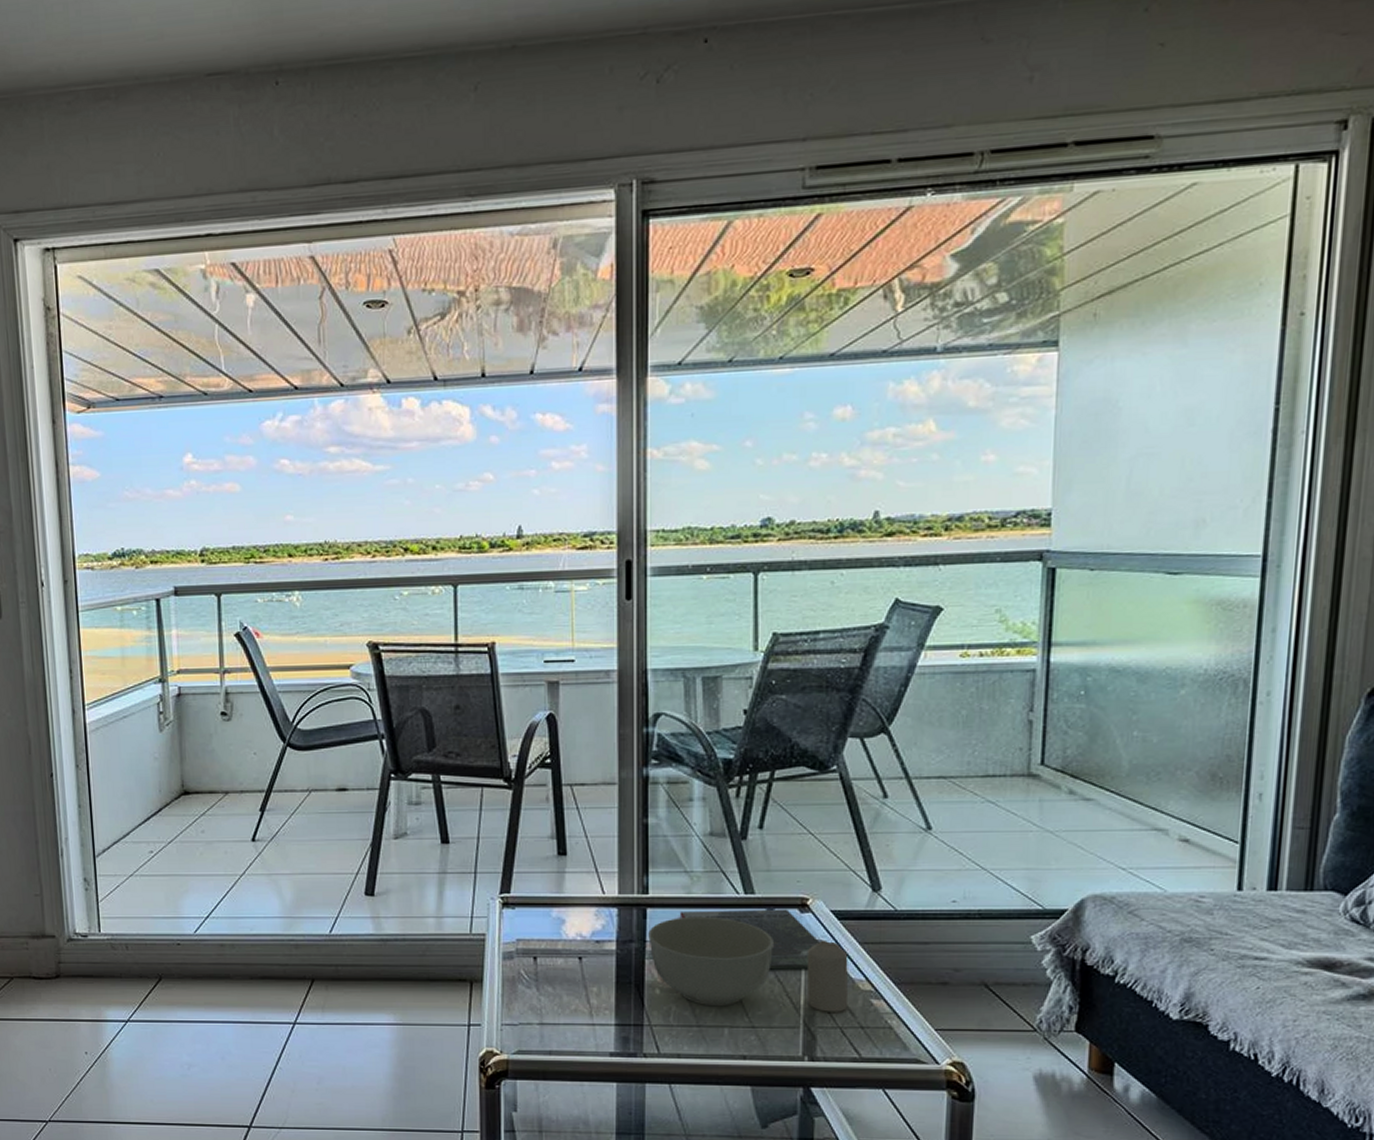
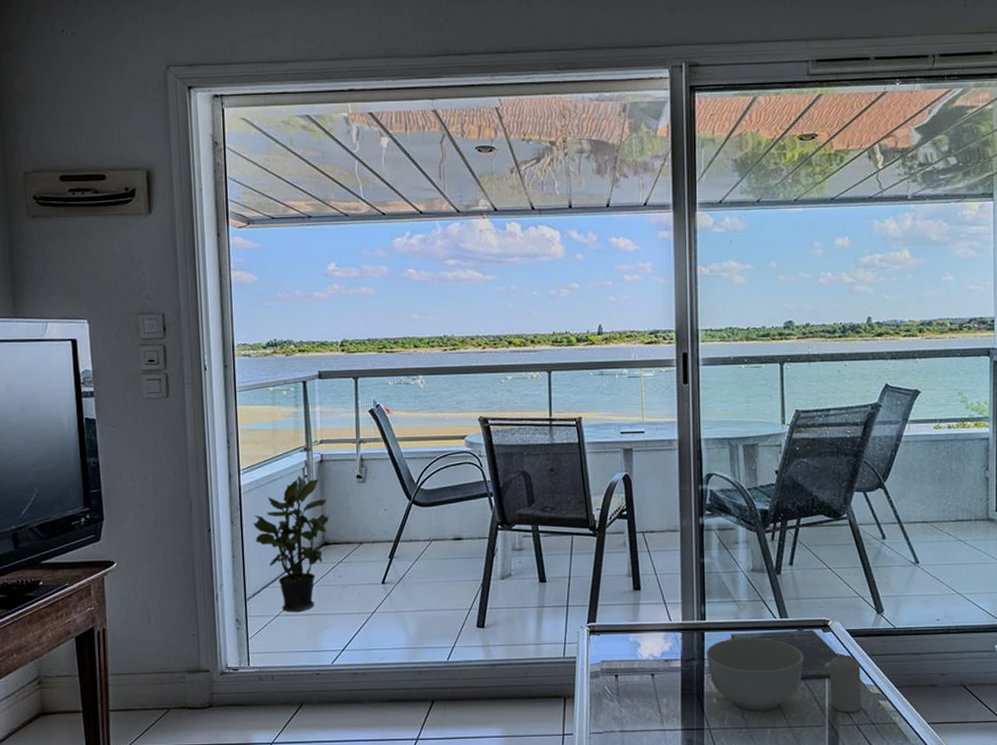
potted plant: none [101,712,189,873] -> present [253,476,329,613]

